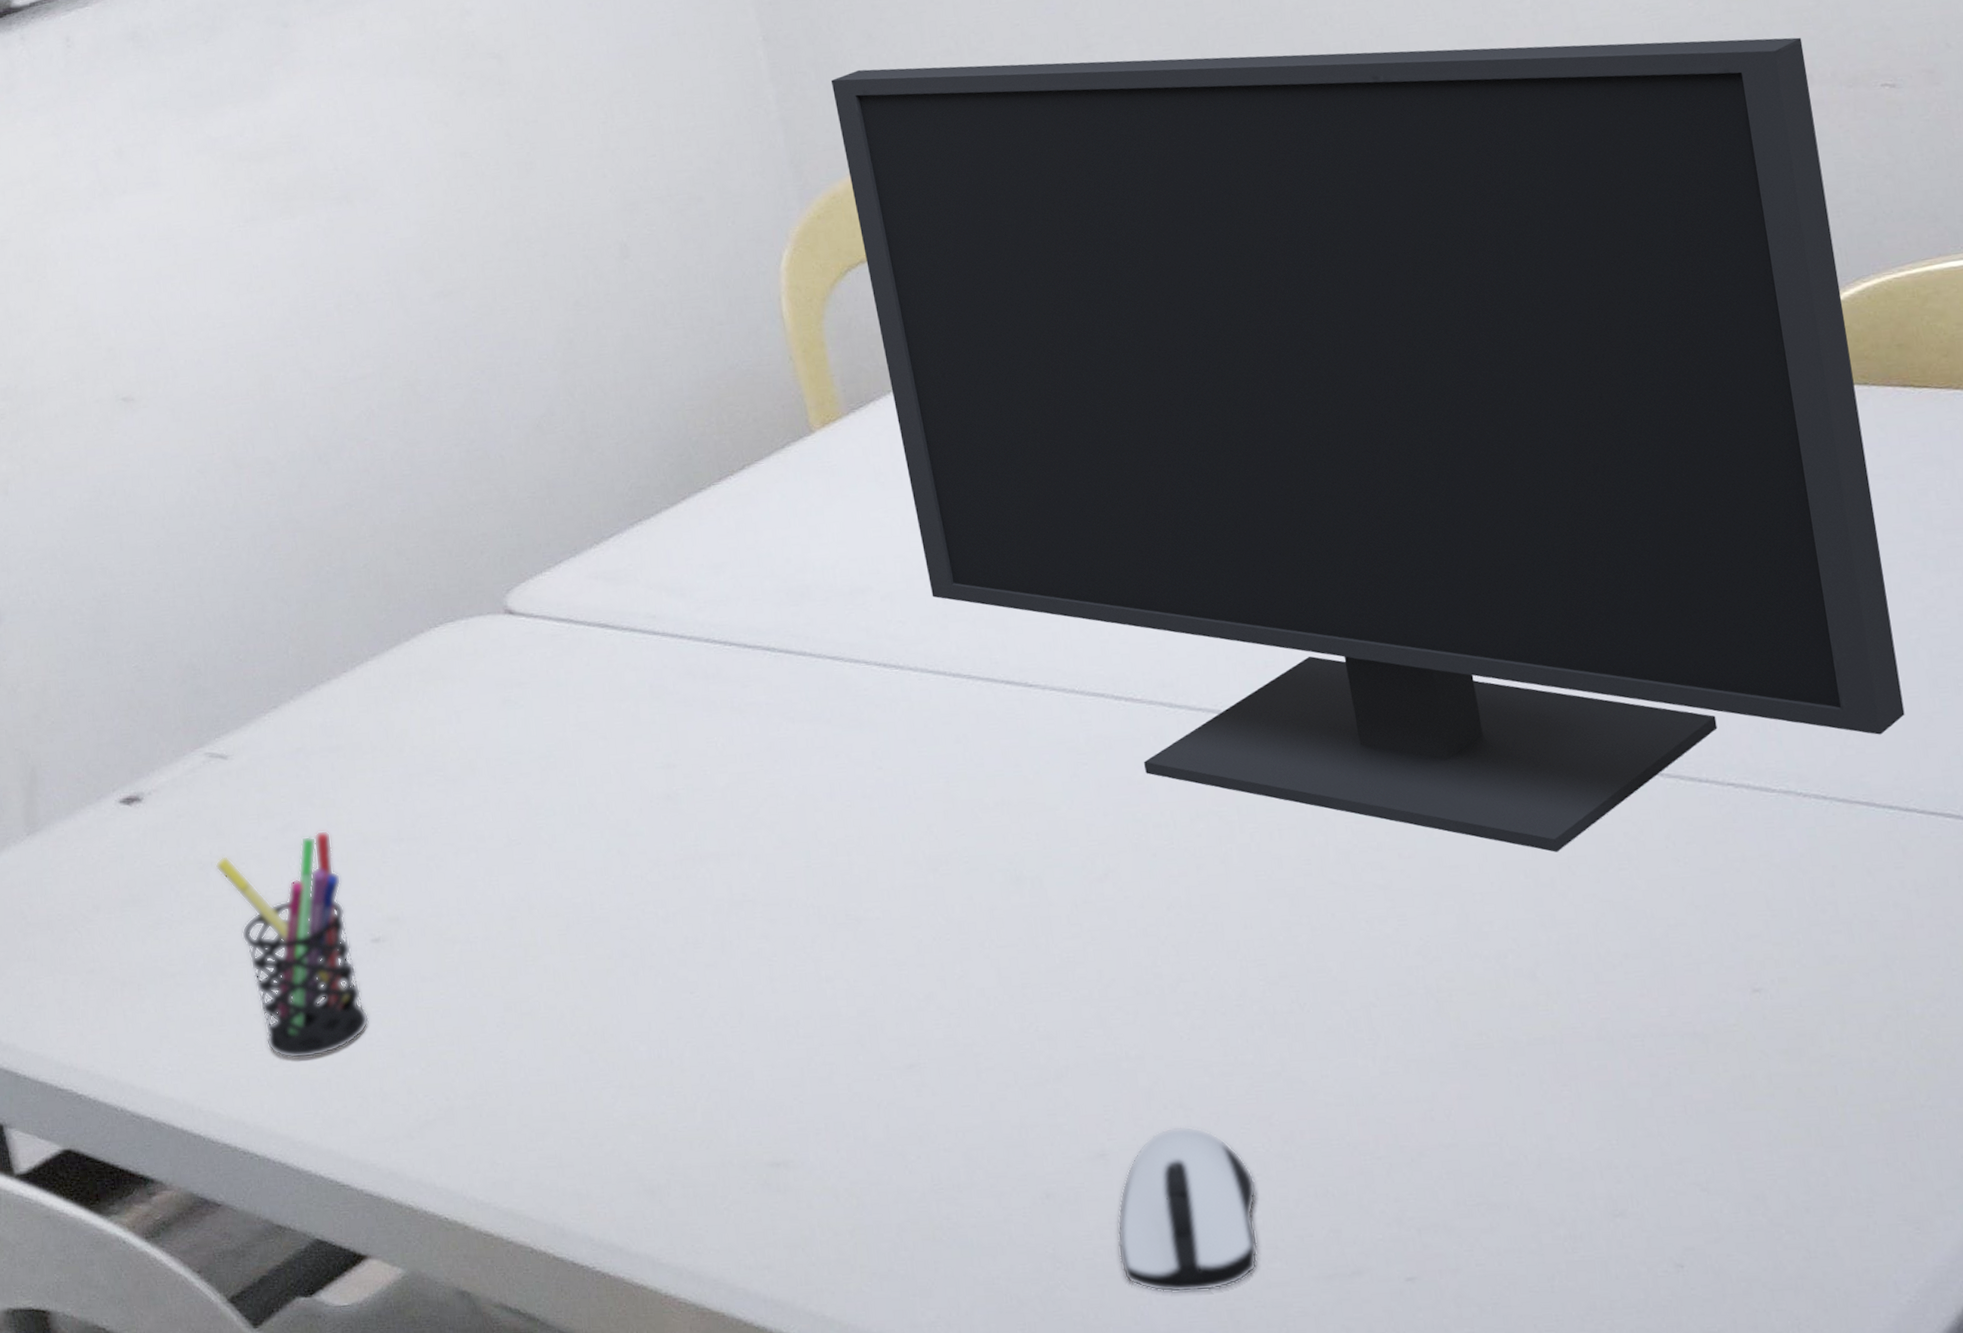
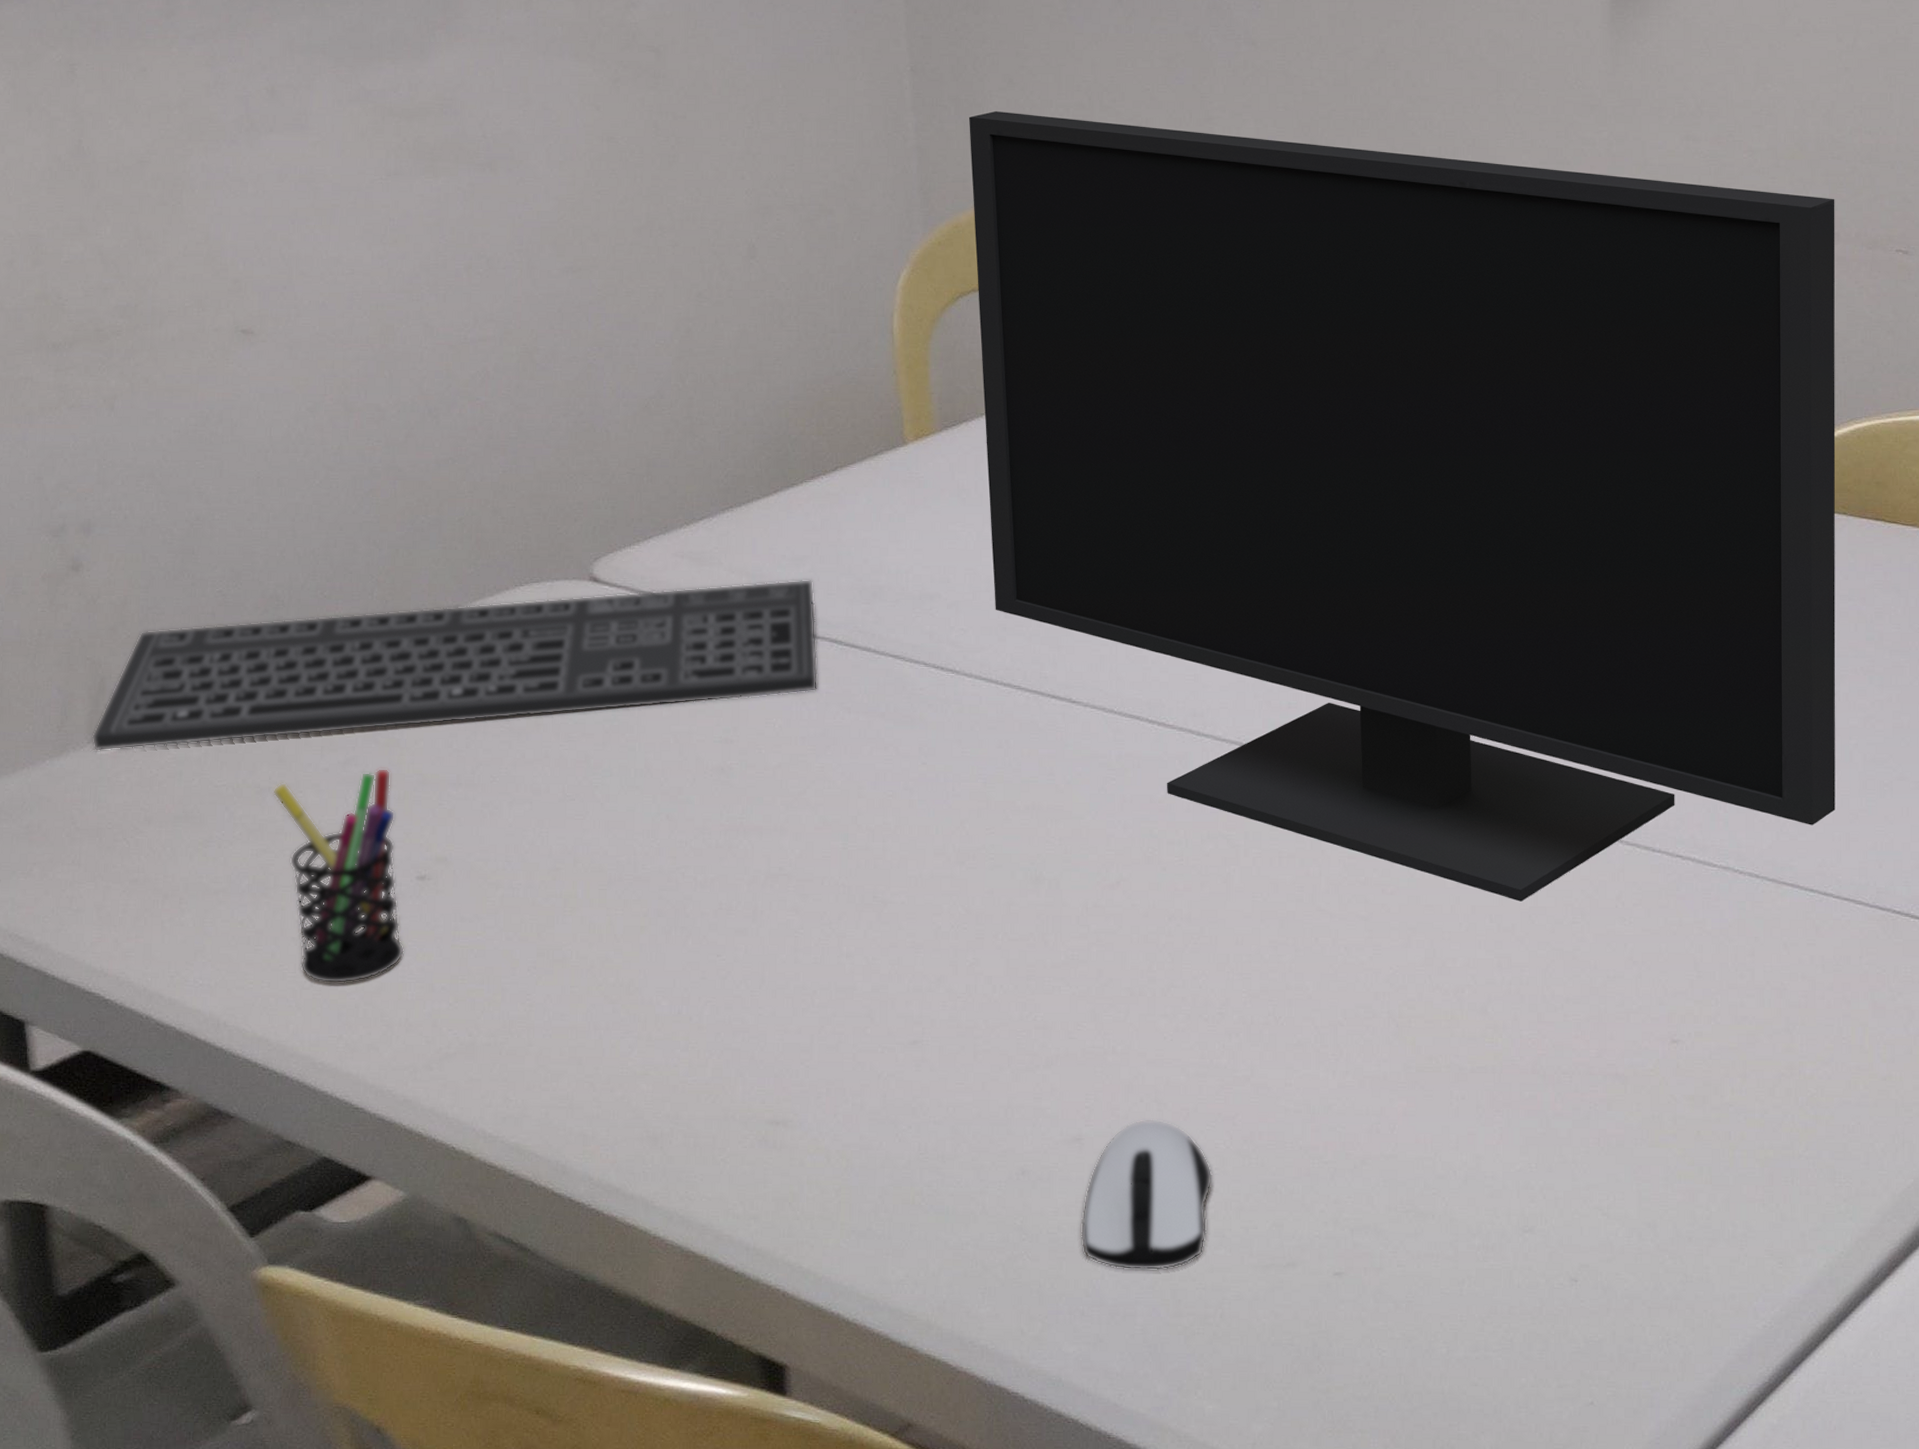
keyboard: none [30,586,757,843] -> present [92,579,819,752]

